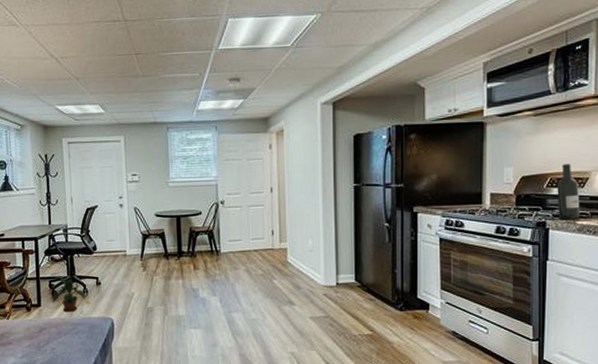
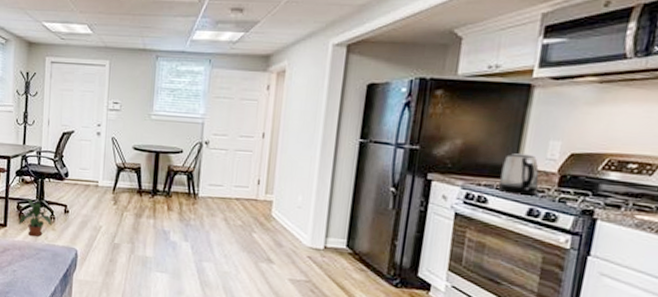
kettle: none [470,181,502,216] -> present [498,153,539,196]
wine bottle: present [557,164,580,221] -> none [611,144,646,214]

